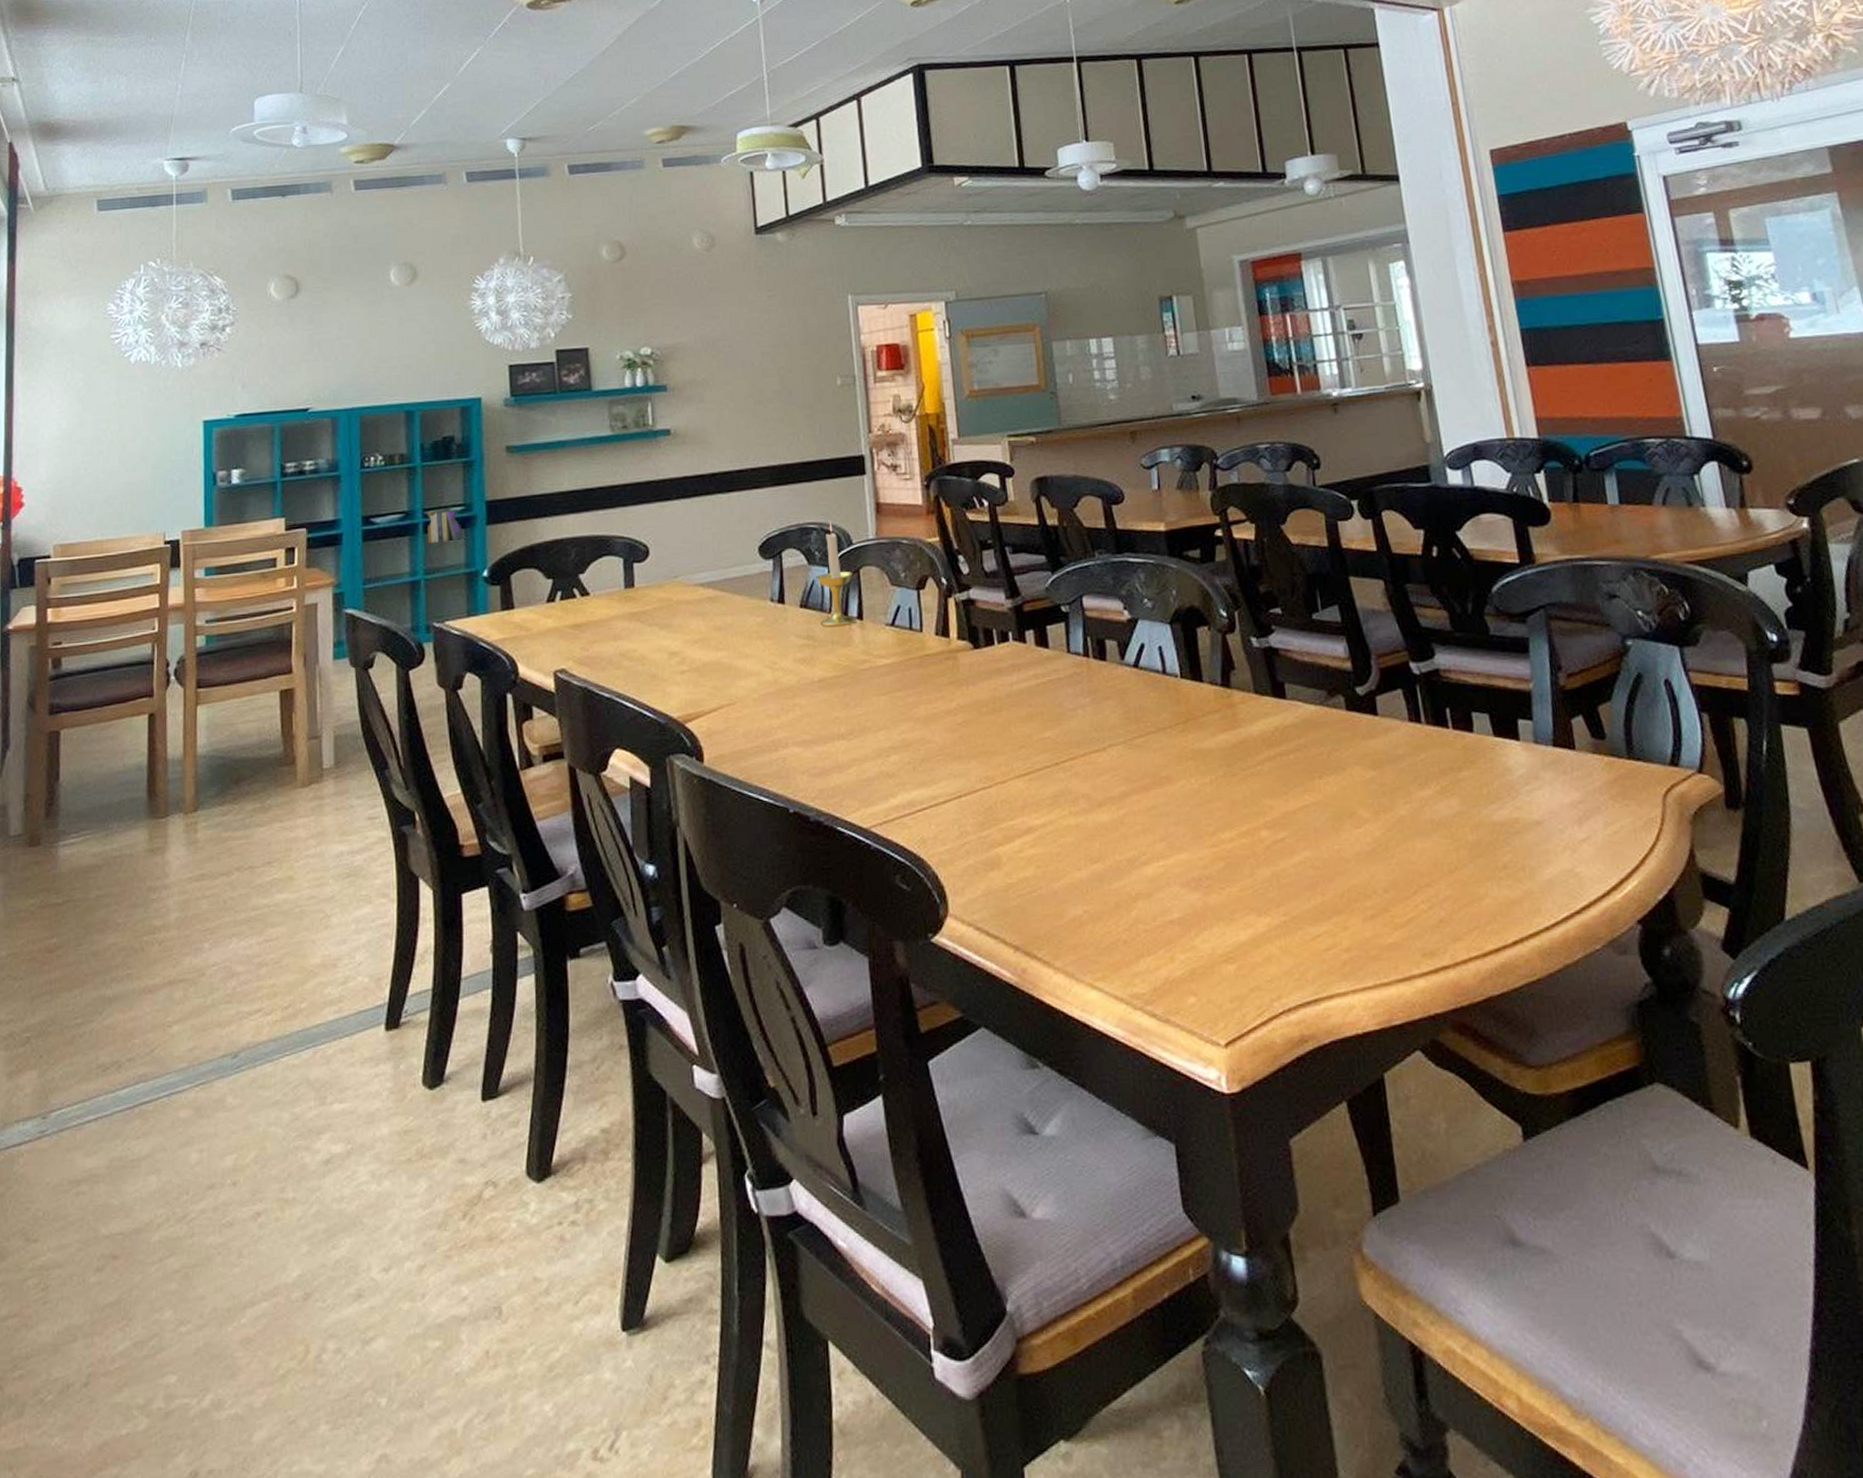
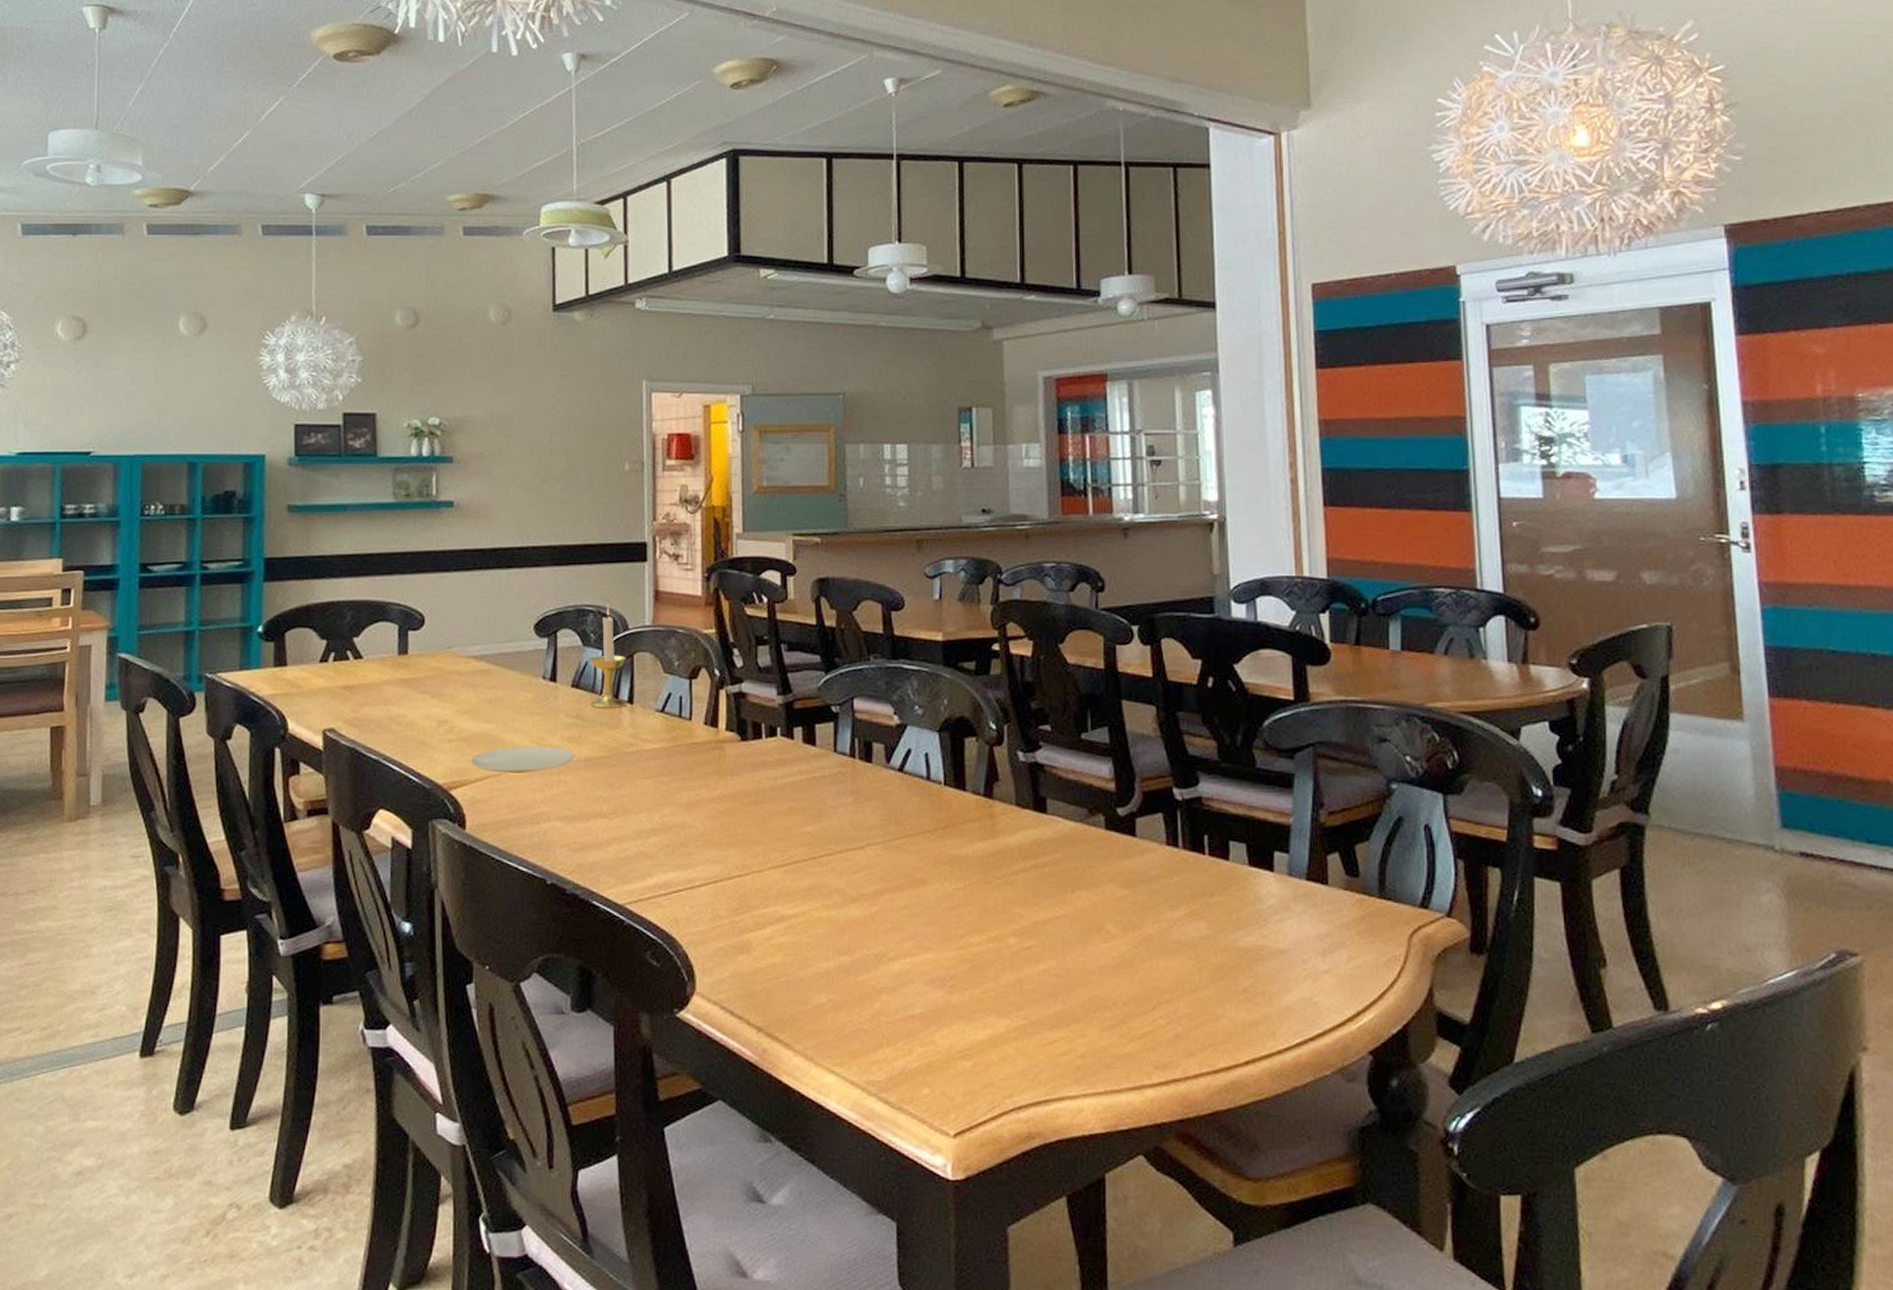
books: present [427,508,464,544] -> none [204,562,241,596]
plate: none [704,670,808,702] -> present [470,746,575,774]

